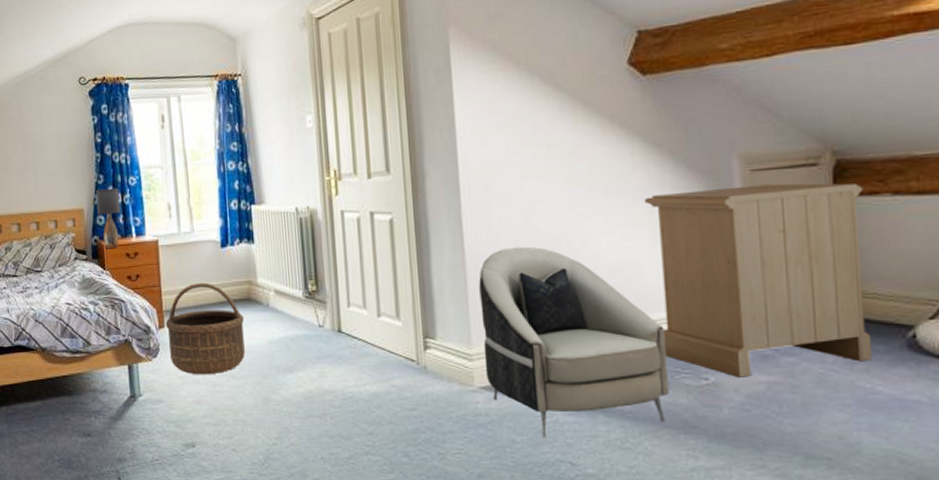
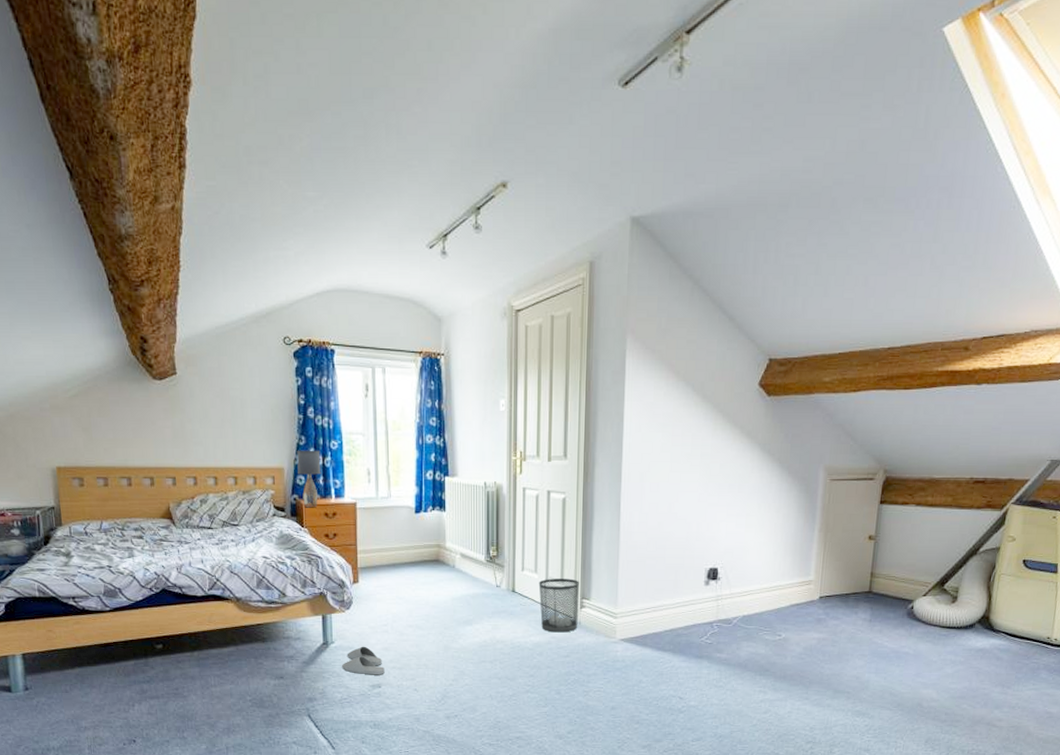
slippers: none [151,399,198,433] -> present [341,646,385,675]
basket: present [165,282,245,375] -> none [359,544,431,626]
waste bin: none [369,313,423,380] -> present [538,578,579,633]
armchair: present [479,246,670,438] -> none [625,528,757,679]
chest of drawers: present [644,183,873,377] -> none [754,491,899,635]

